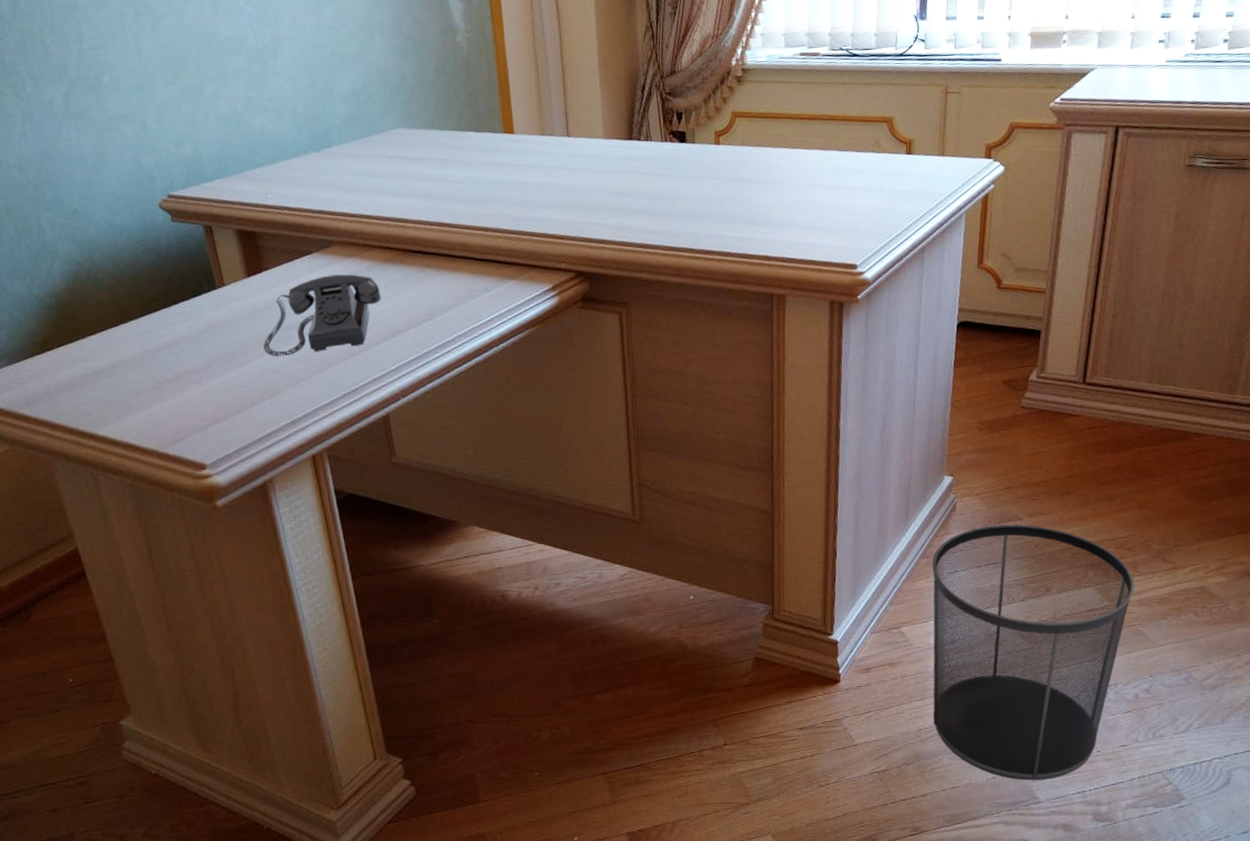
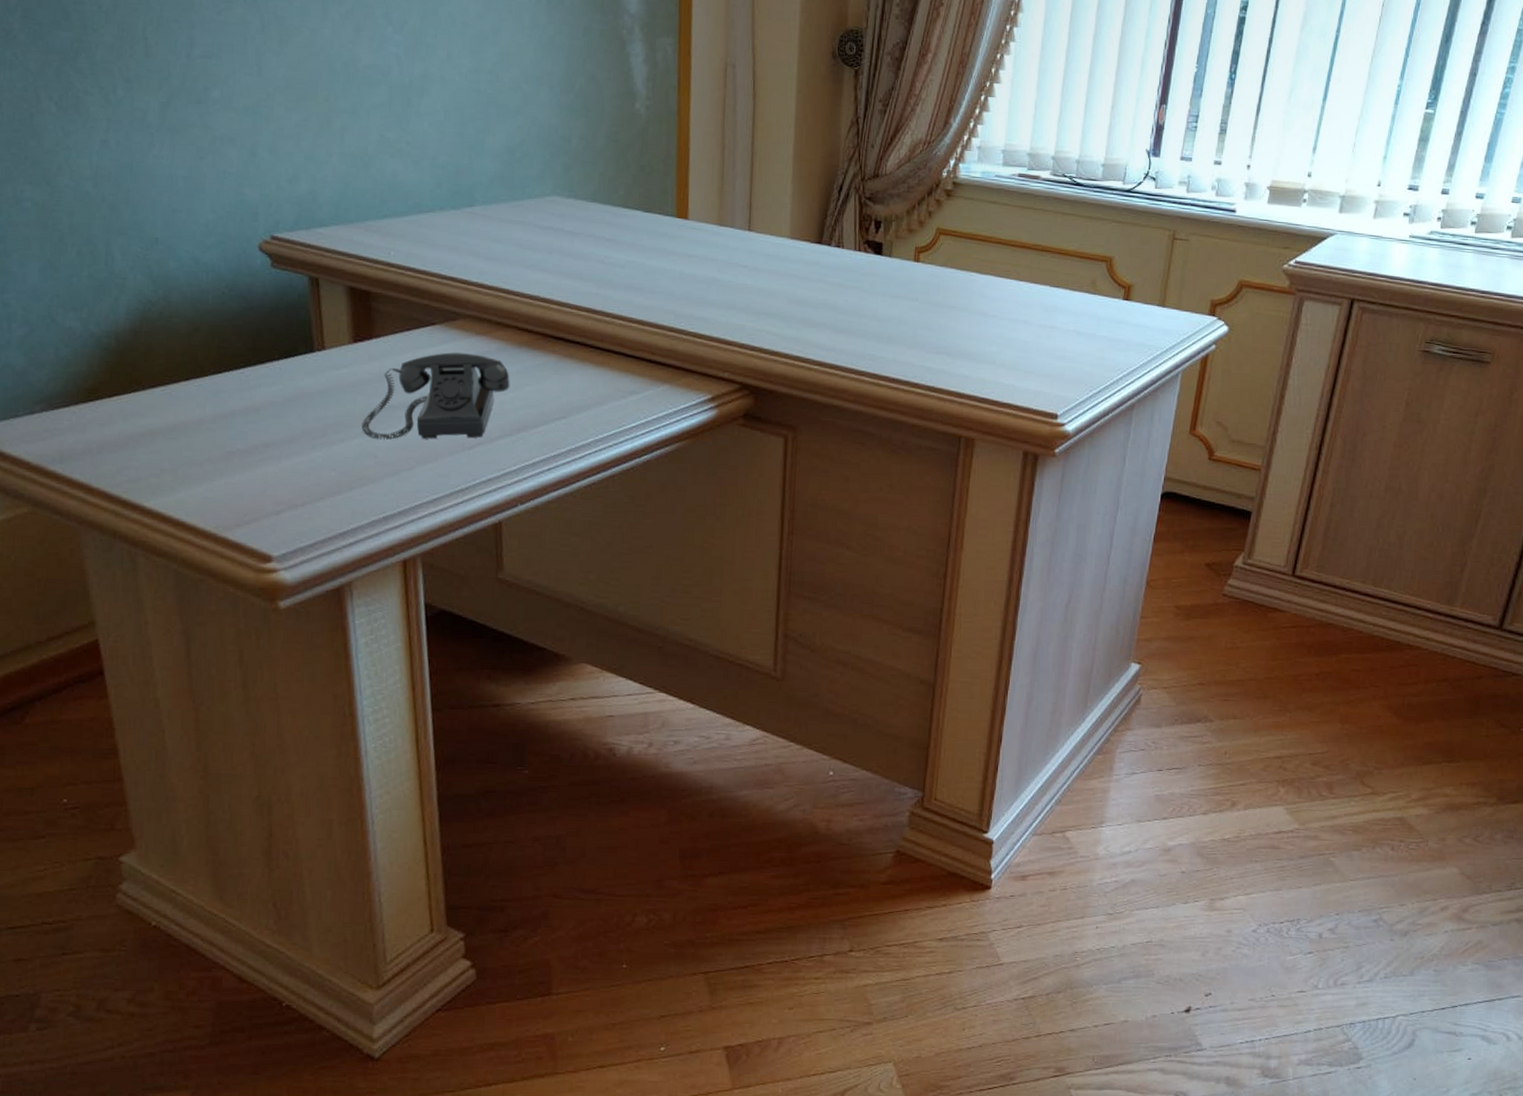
waste bin: present [932,524,1135,781] -> none [1091,724,1329,1024]

